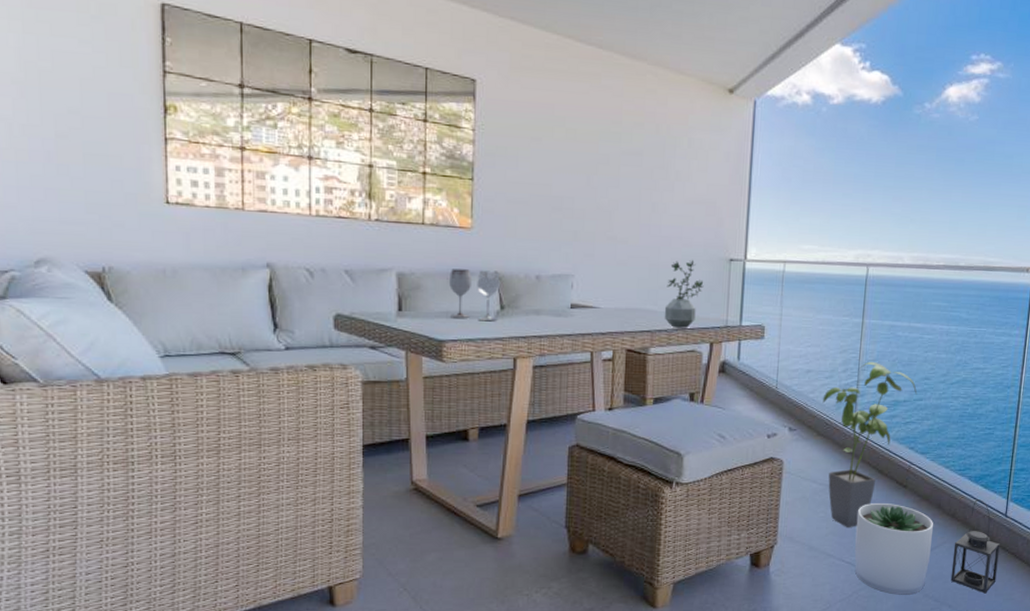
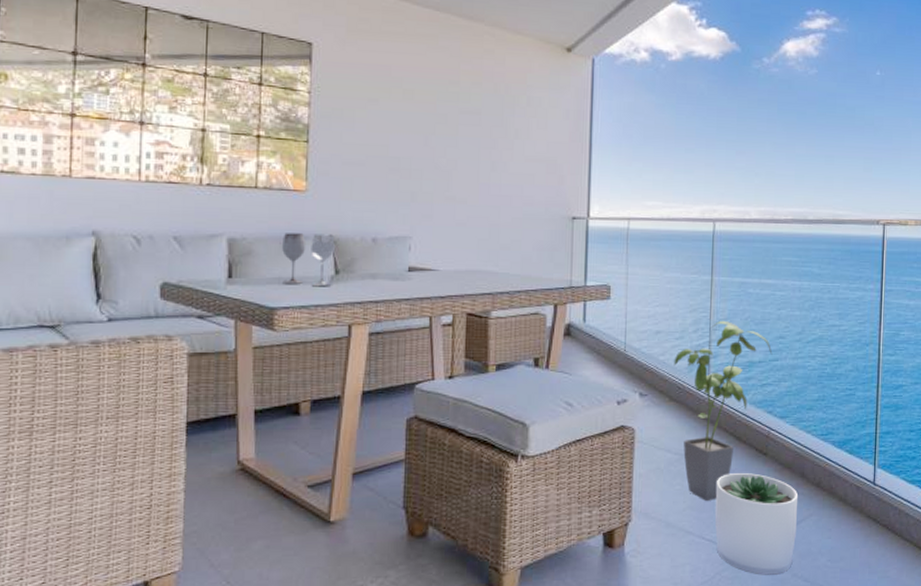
potted plant: present [664,259,704,329] -> none [505,218,546,291]
lantern: present [950,499,1000,594] -> none [820,466,870,572]

